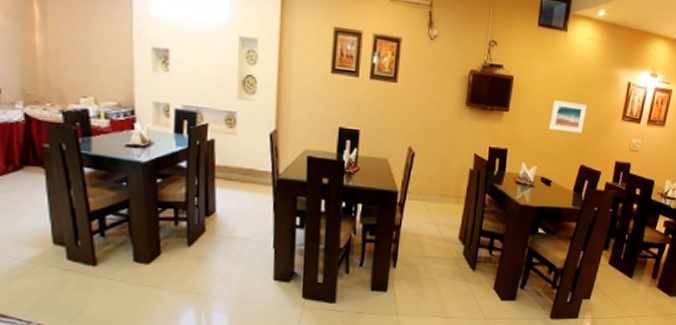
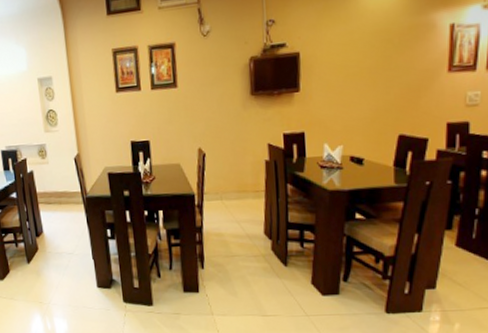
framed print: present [549,100,588,134] -> none [351,64,398,102]

